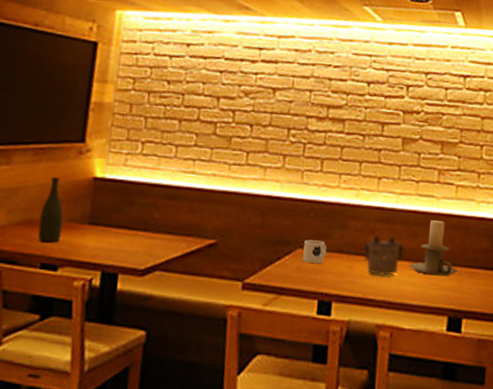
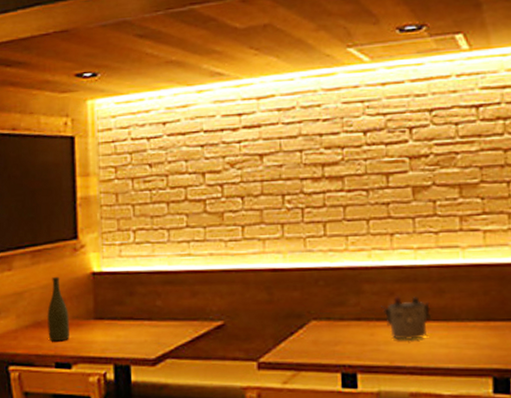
mug: present [303,239,327,263] -> none [317,310,344,334]
candle holder: present [409,220,457,276] -> none [439,273,498,334]

